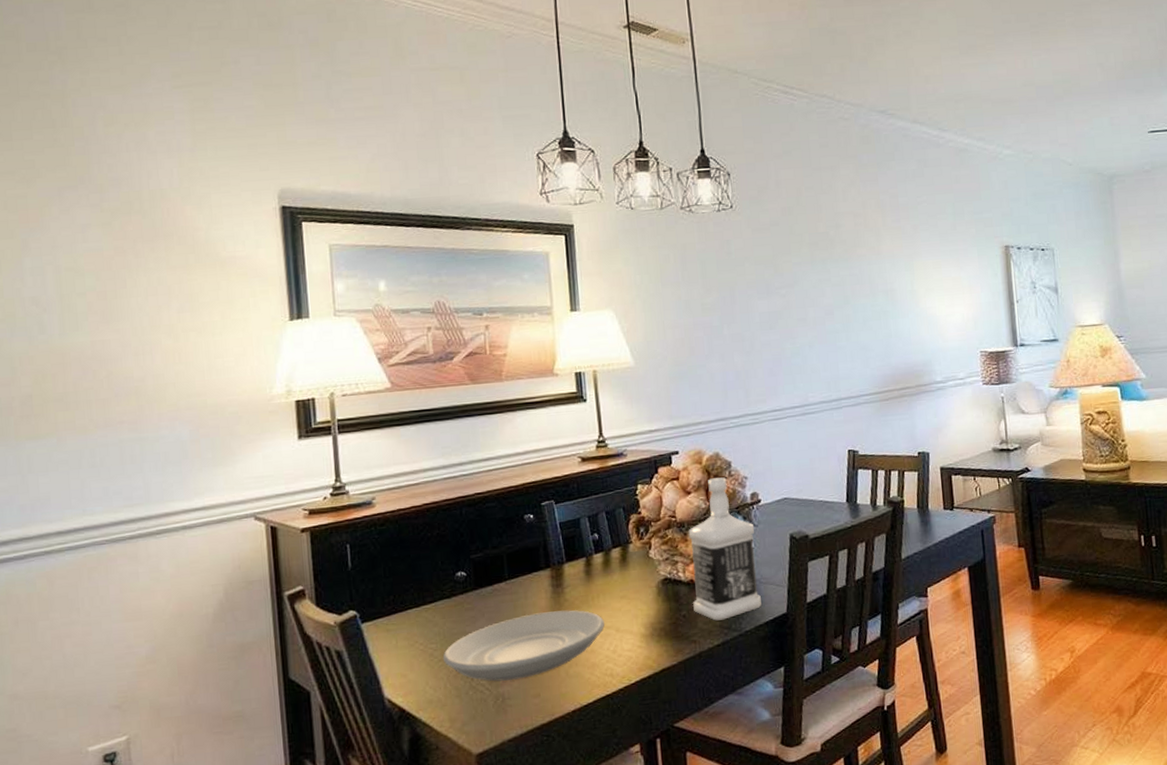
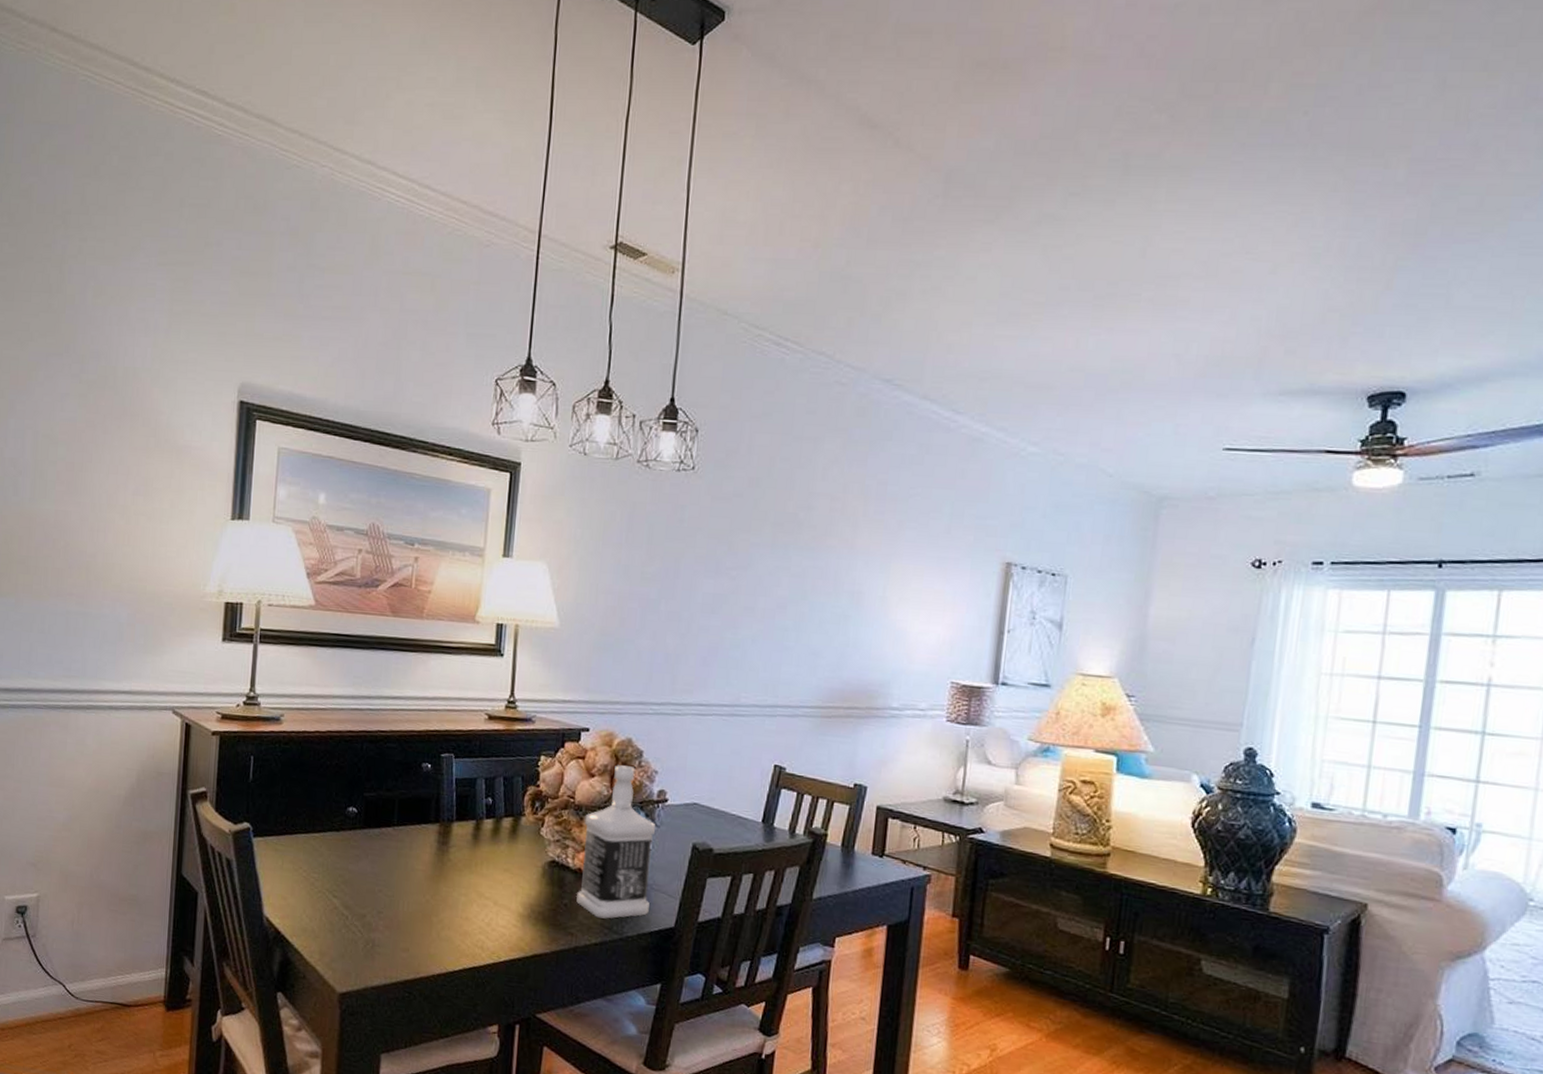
plate: present [442,610,605,682] -> none [322,865,484,929]

